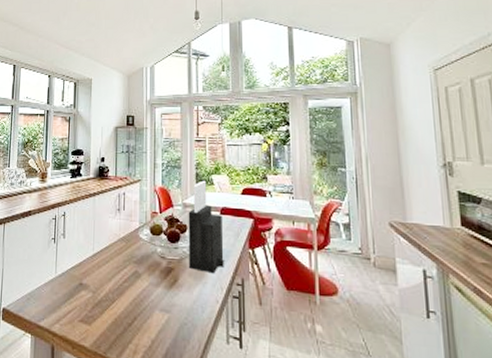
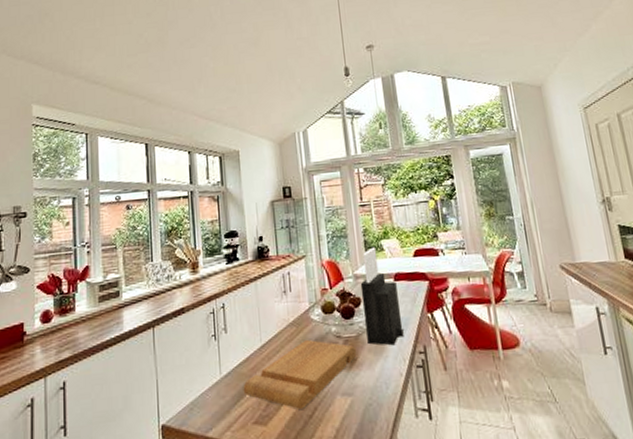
cutting board: none [73,255,178,316] -> present [243,339,357,410]

